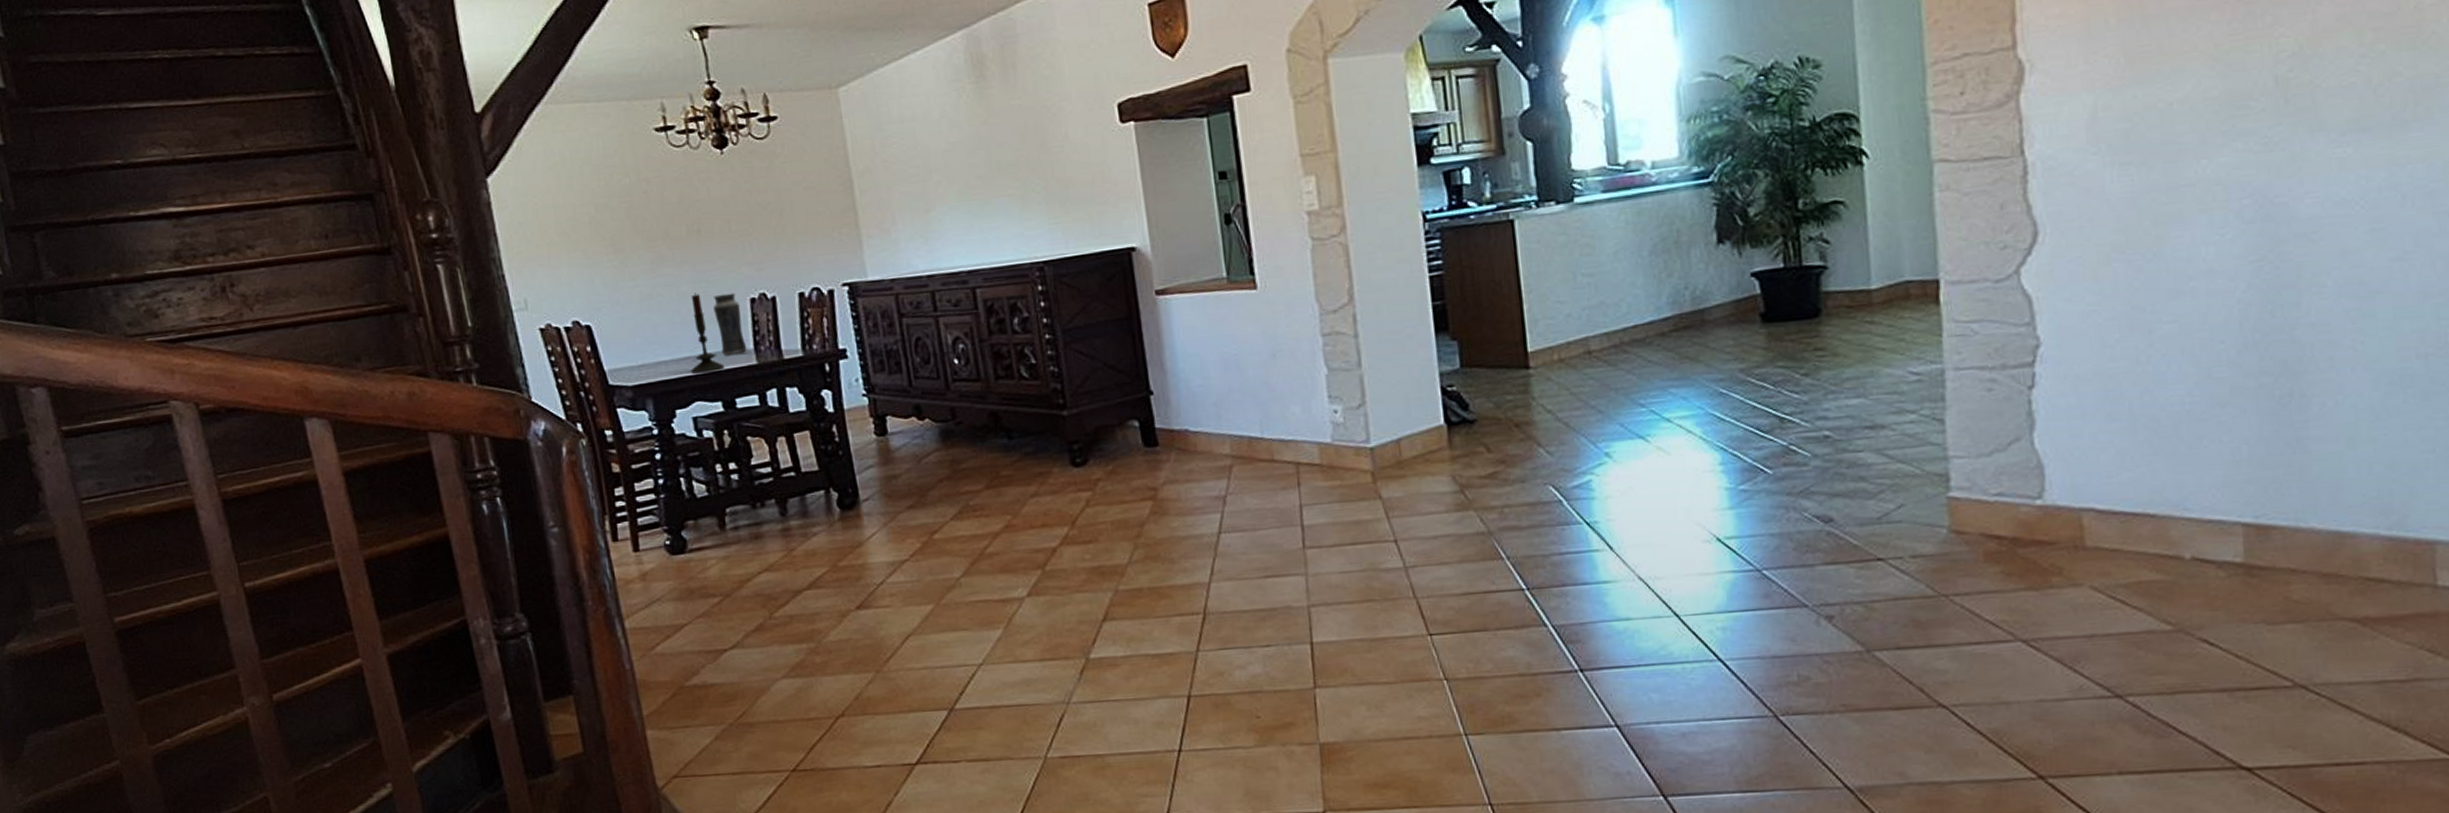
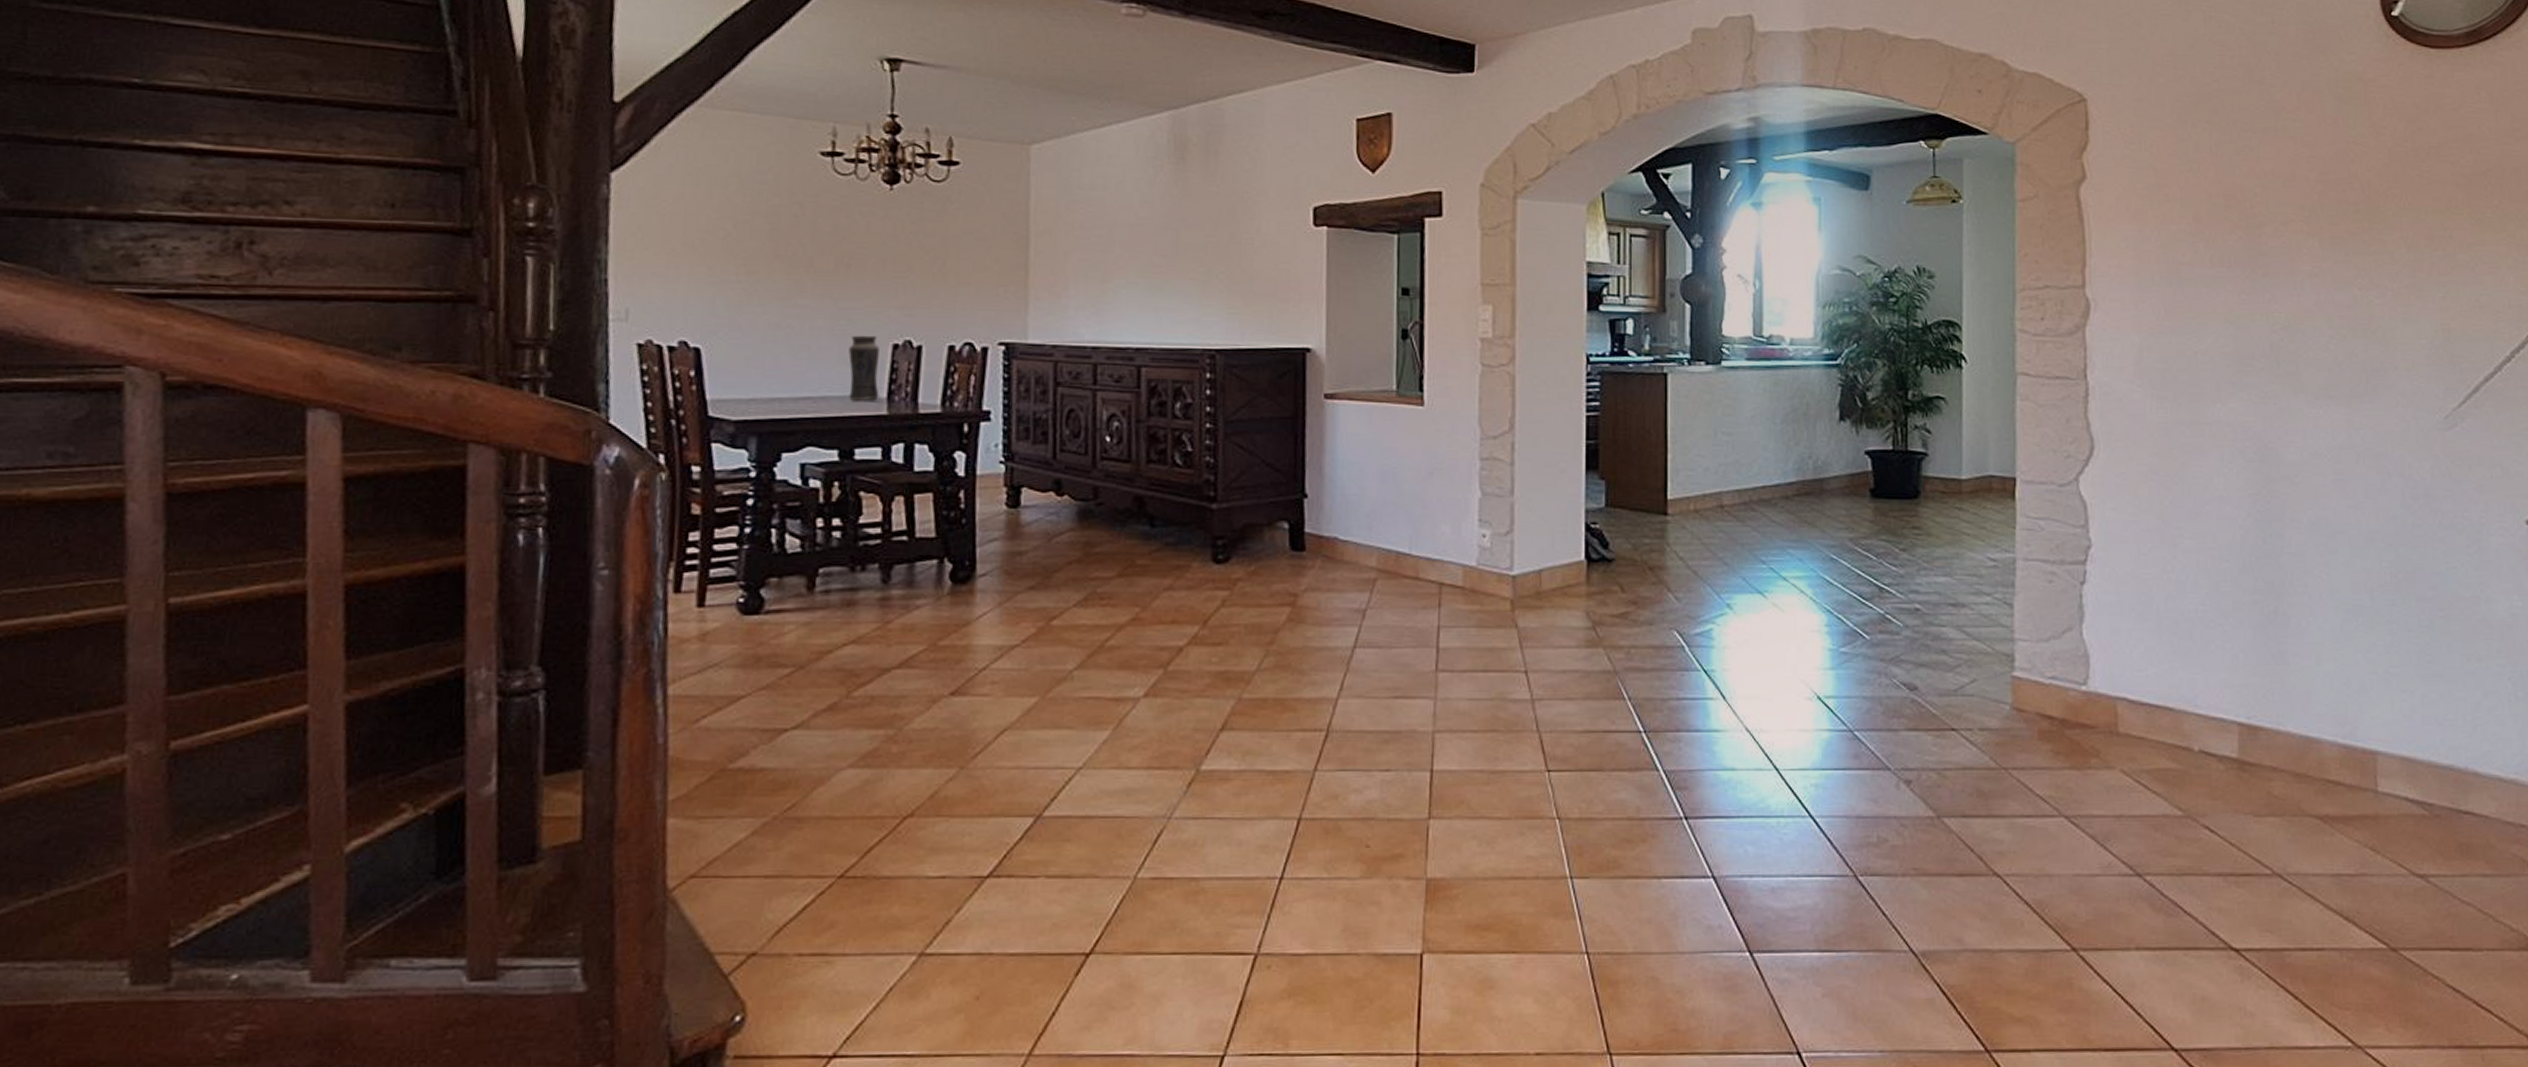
candle: present [691,292,725,375] -> none [809,329,850,418]

